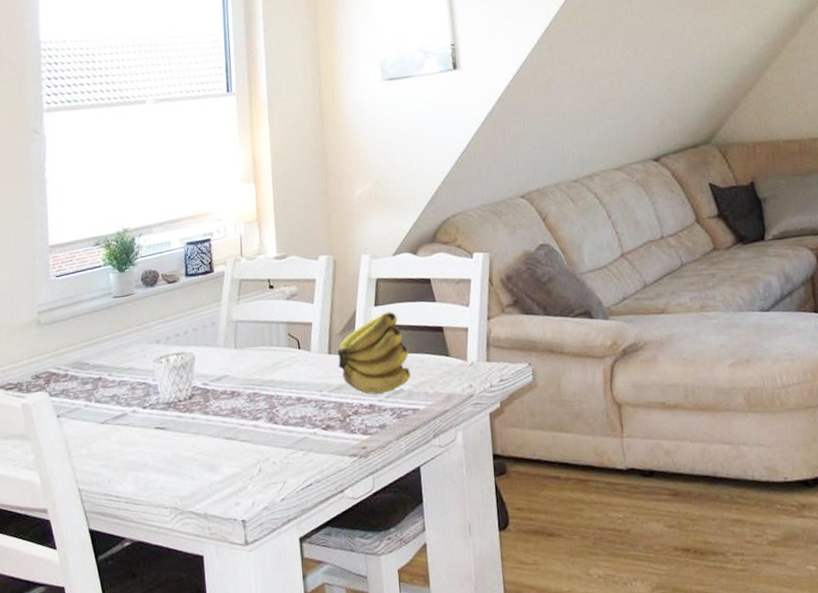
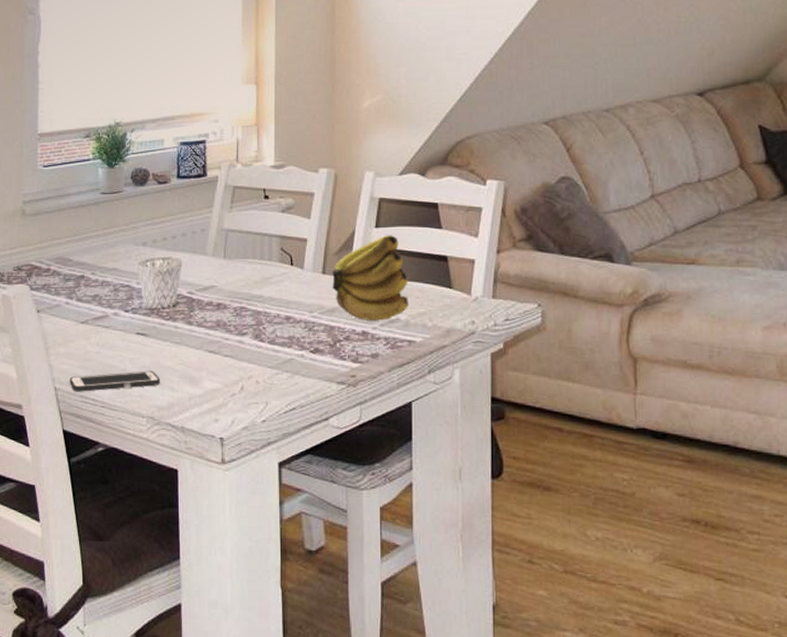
cell phone: none [92,462,182,491] -> present [69,370,161,392]

